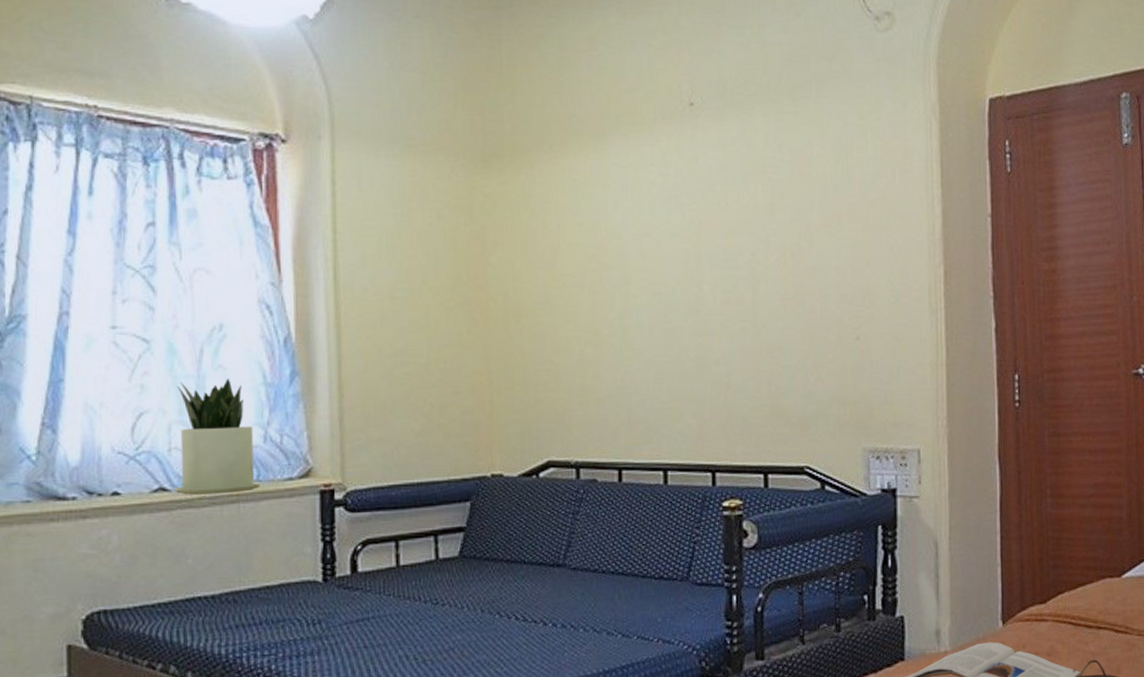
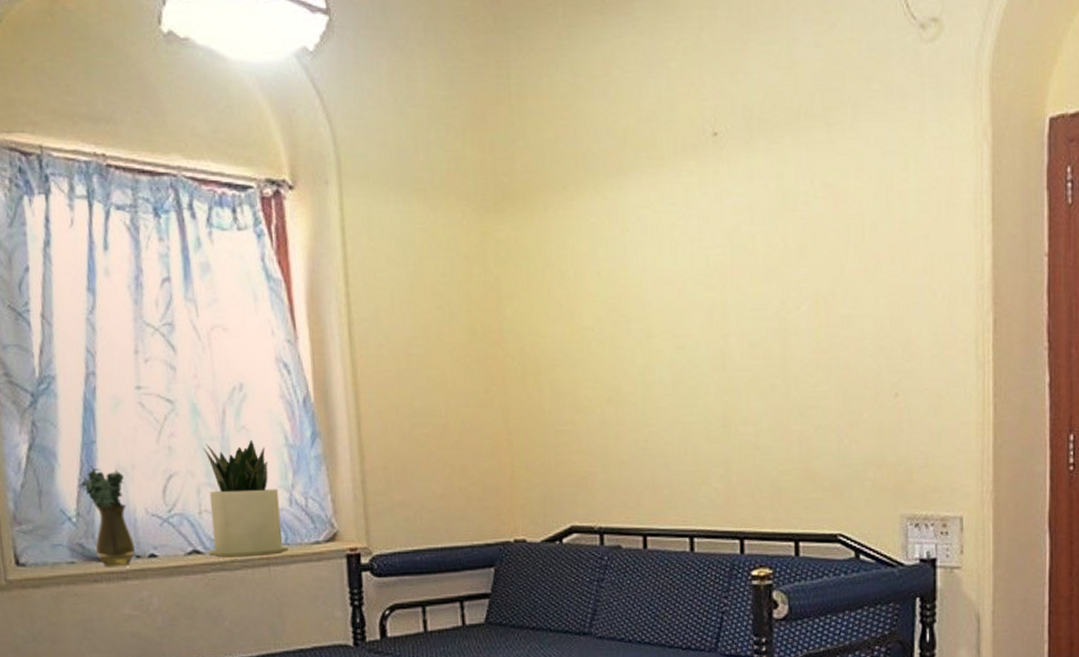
vase: none [44,404,97,506] -> present [80,466,135,568]

